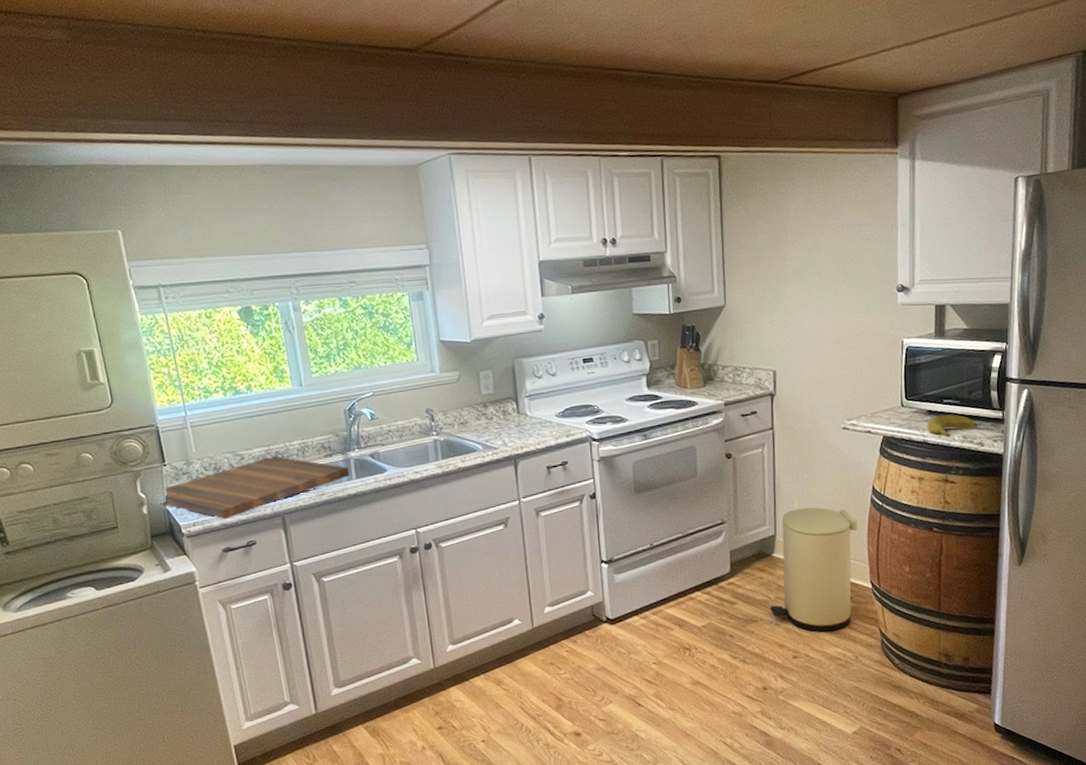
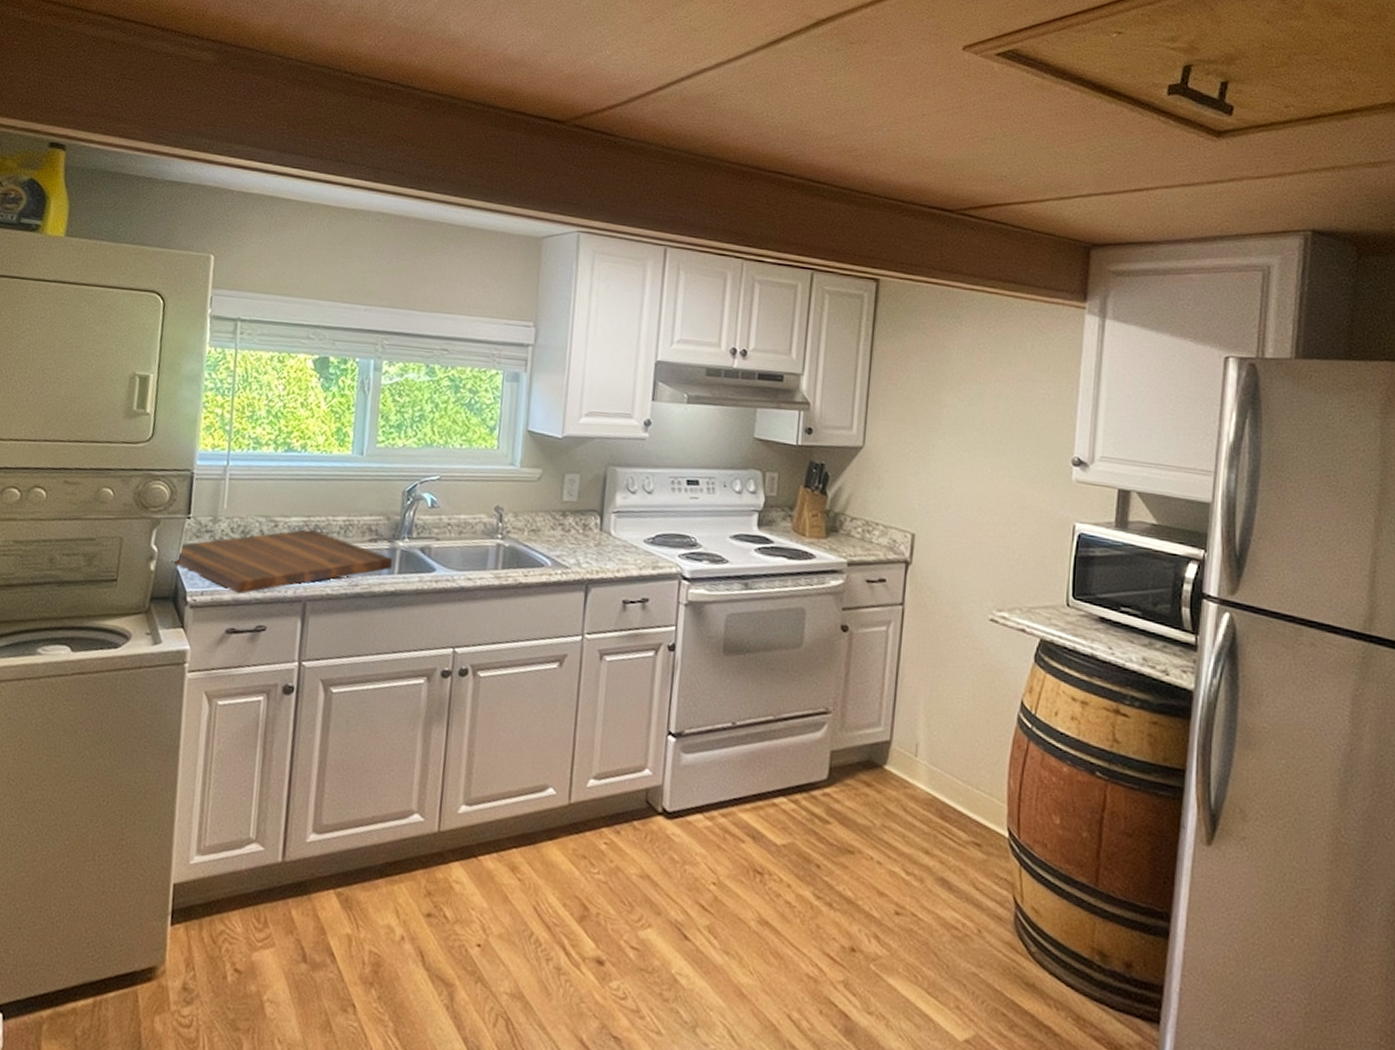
pedal bin: present [770,507,858,632] -> none [873,712,998,888]
fruit: present [927,414,978,437] -> none [1097,624,1164,656]

